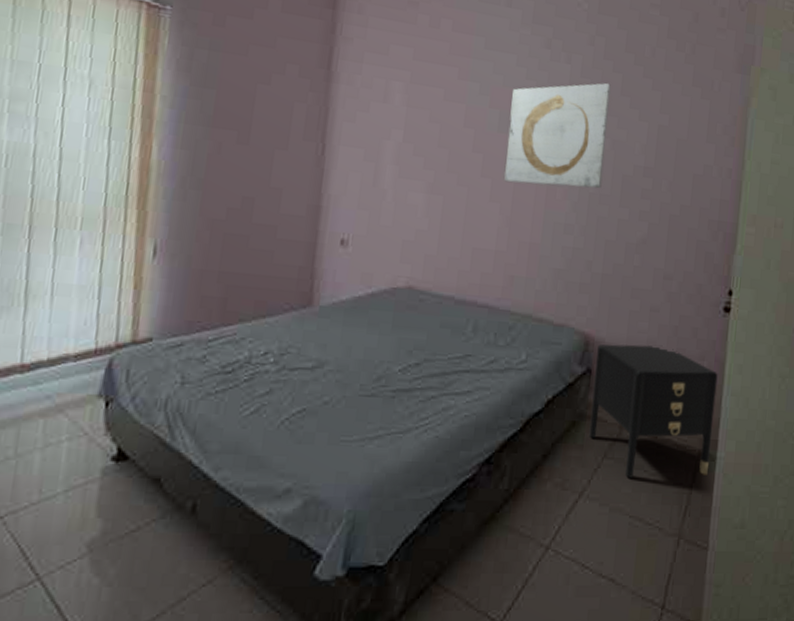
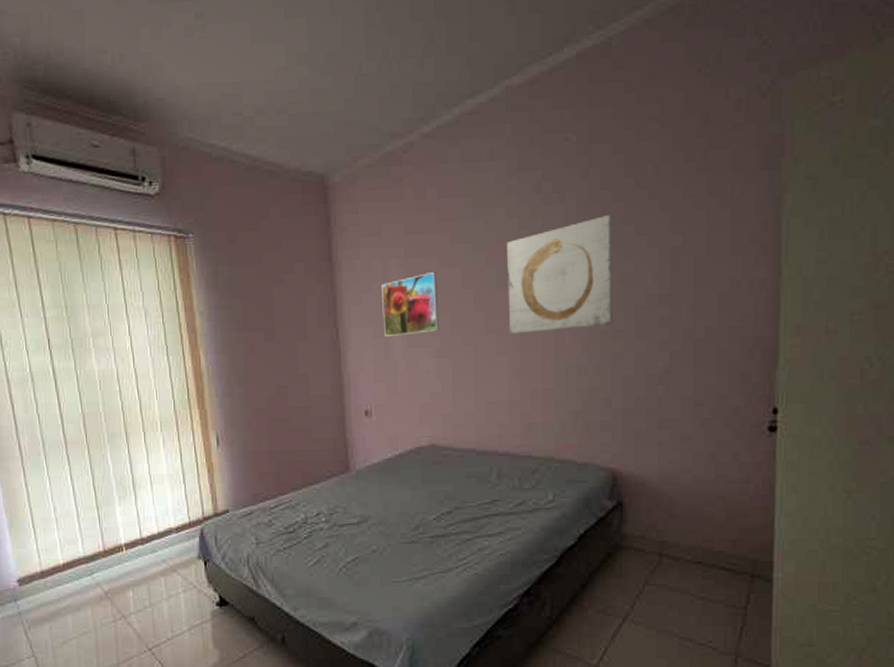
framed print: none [375,103,440,166] -> present [382,271,440,336]
nightstand: present [589,344,718,478] -> none [627,473,767,602]

